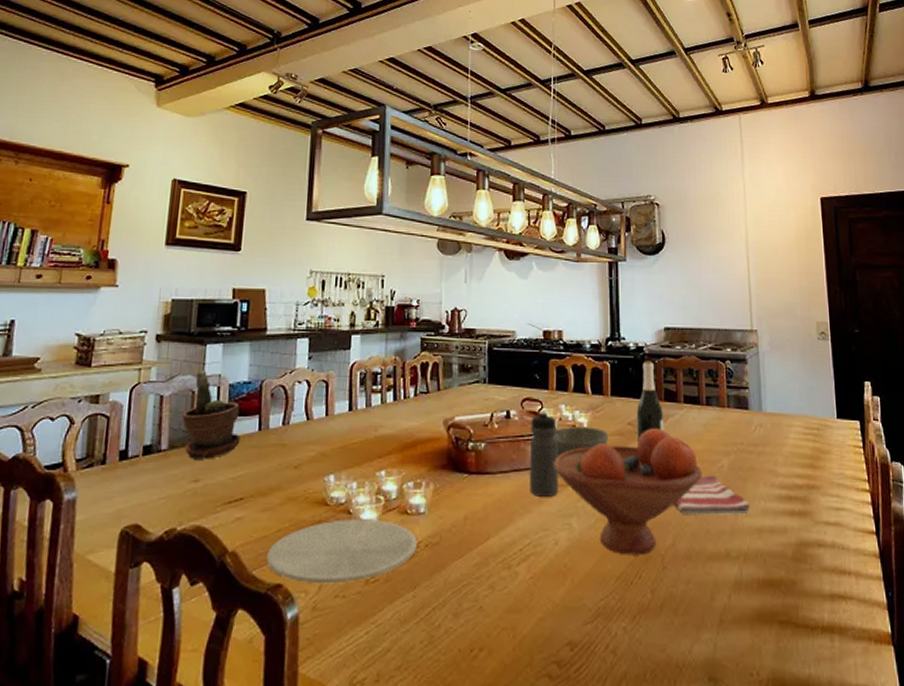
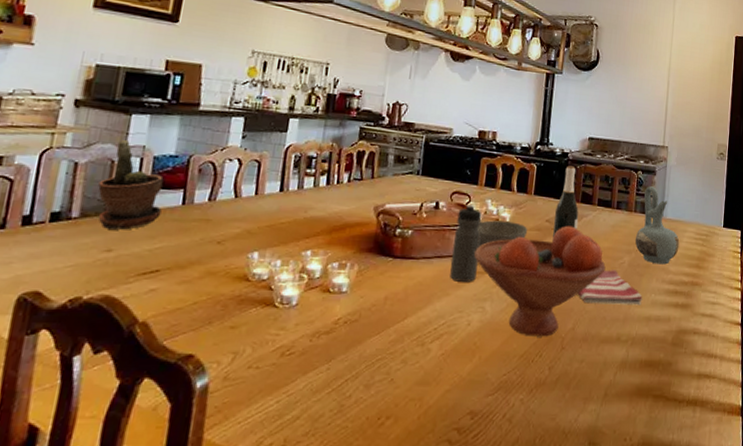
plate: present [266,519,417,584] -> none [179,295,337,356]
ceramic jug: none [732,377,786,466] -> present [634,186,680,265]

